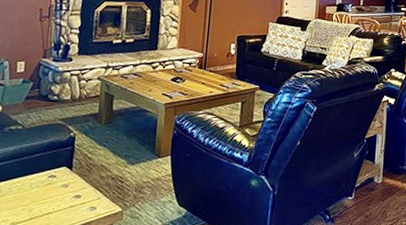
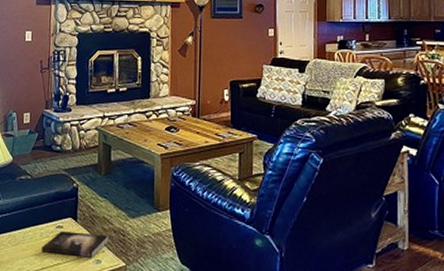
book: none [30,180,107,205] -> present [42,231,109,258]

